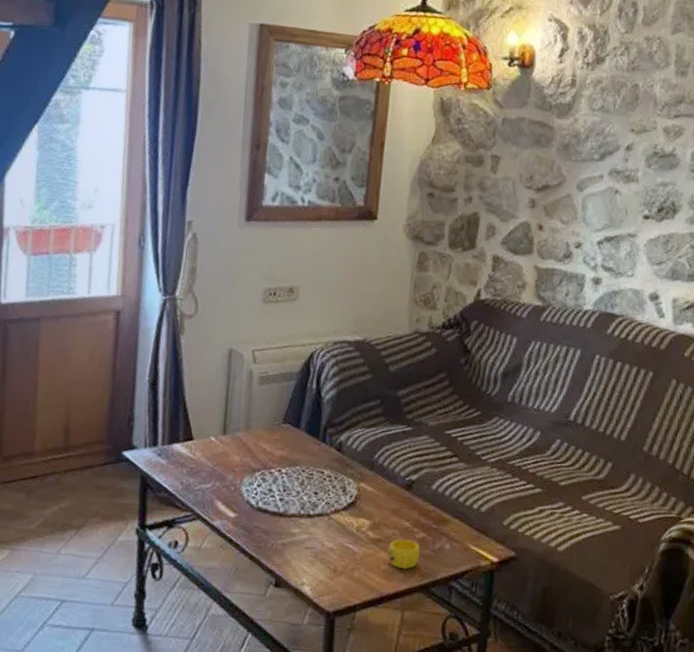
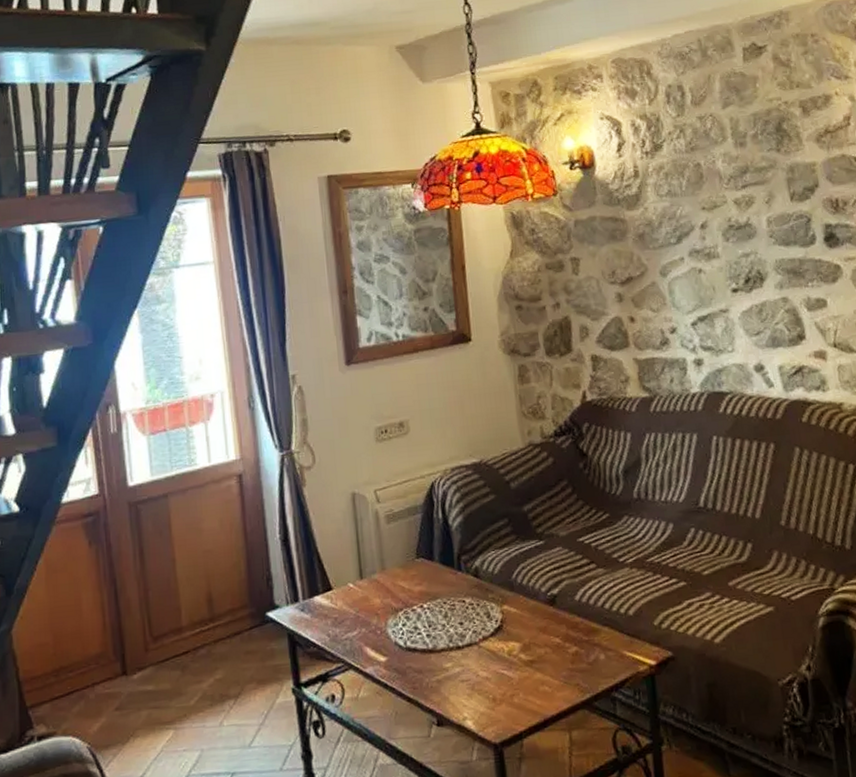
cup: present [387,539,420,570] -> none [543,656,576,688]

